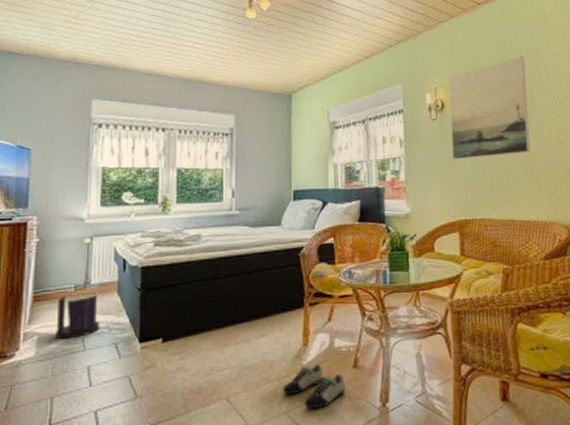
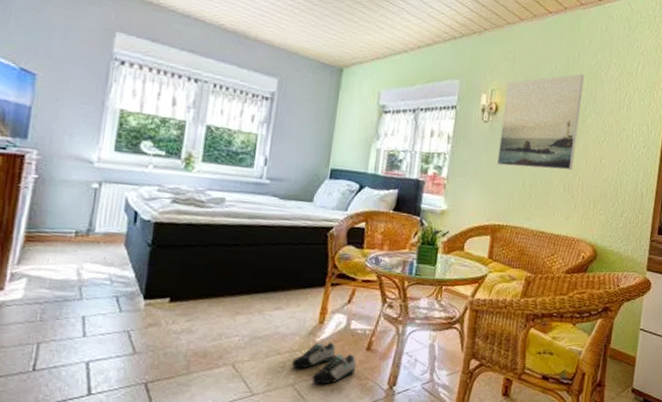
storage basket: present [56,295,101,340] -> none [48,240,102,286]

